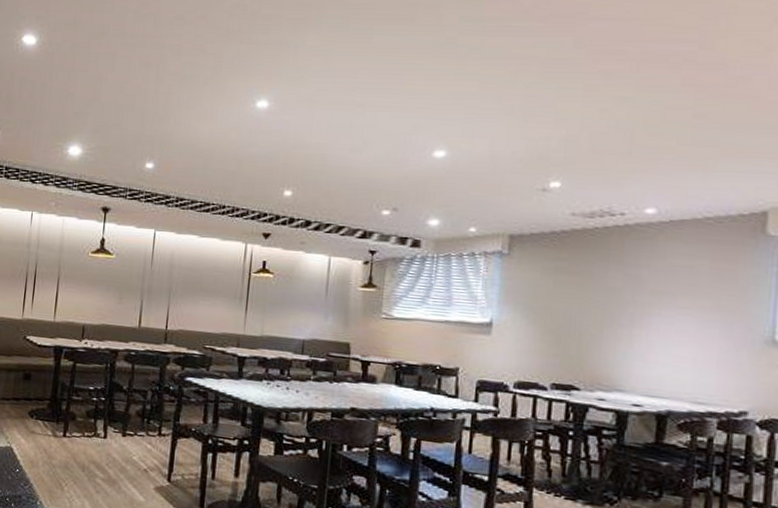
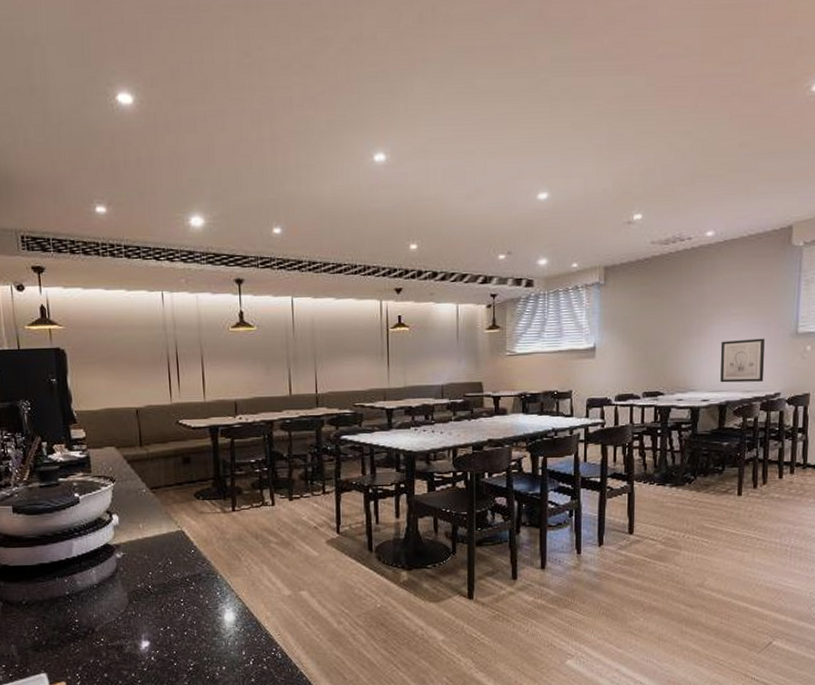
wall art: none [659,337,725,394] -> present [720,338,765,383]

